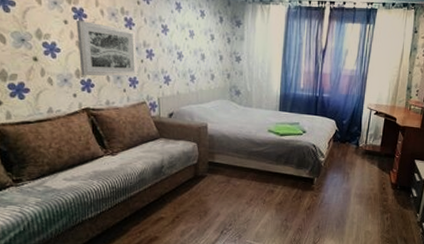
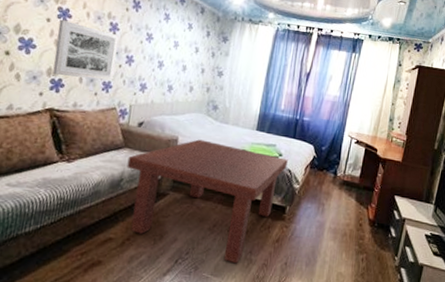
coffee table: none [165,124,312,230] -> present [126,139,288,264]

